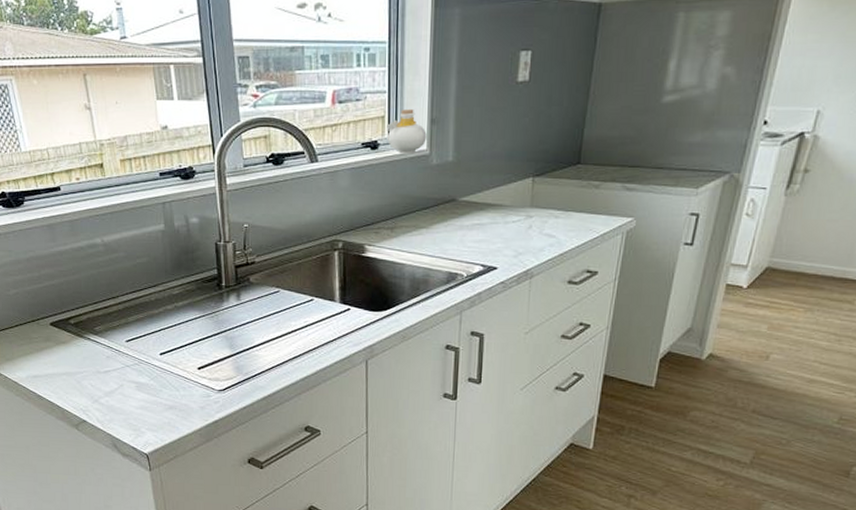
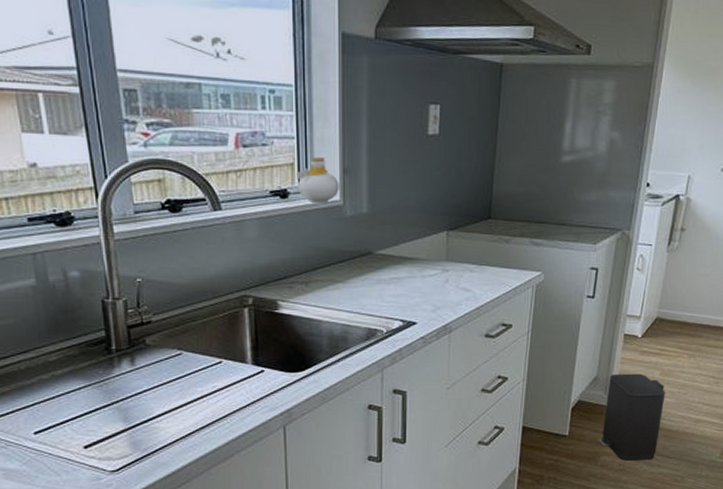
pedal bin: none [688,325,773,419] -> present [598,373,665,461]

